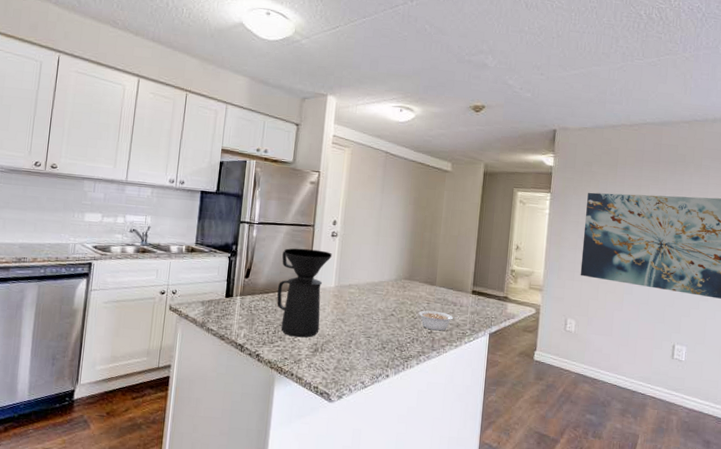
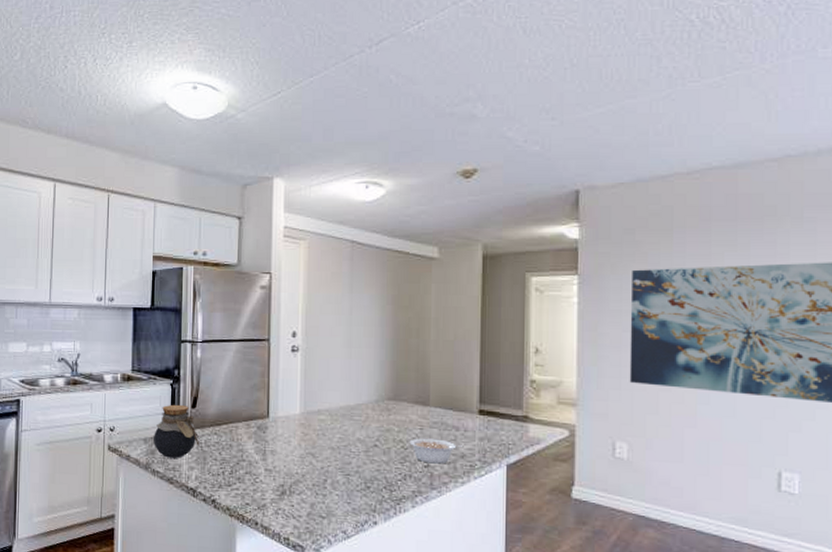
jar: none [210,274,250,319] -> present [153,404,200,458]
coffee maker: present [277,248,332,338] -> none [231,368,294,478]

